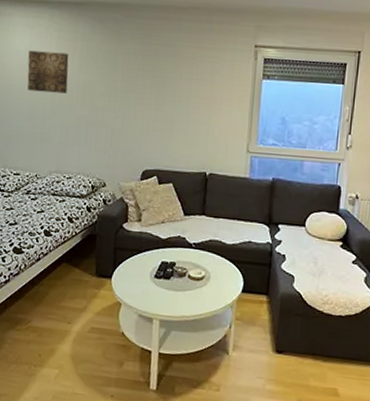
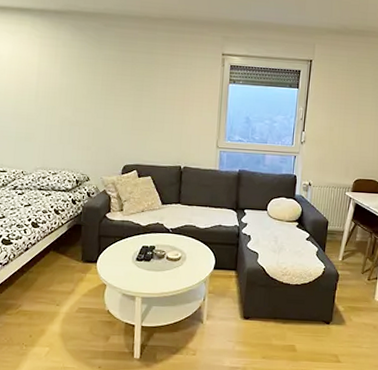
wall art: present [27,50,69,94] -> none [11,55,52,96]

